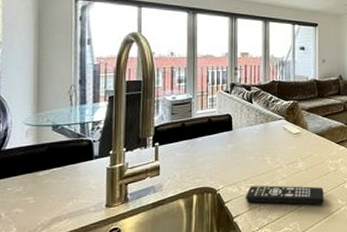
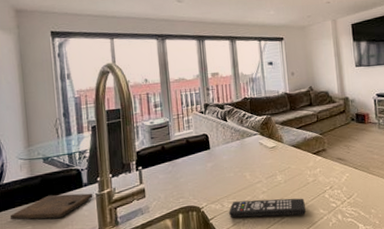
cutting board: none [9,165,104,191] -> present [9,193,93,220]

